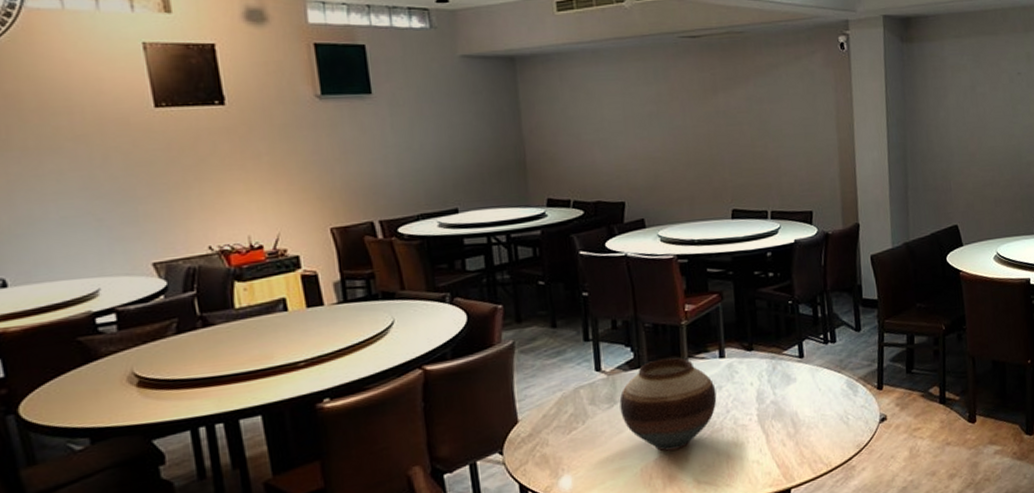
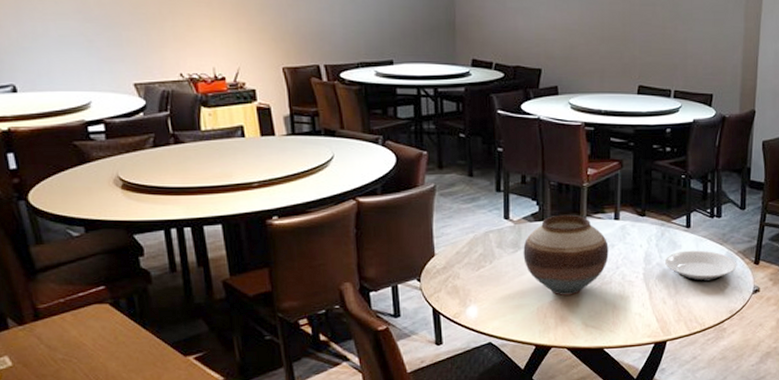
plate: none [780,380,860,417] -> present [665,250,737,282]

